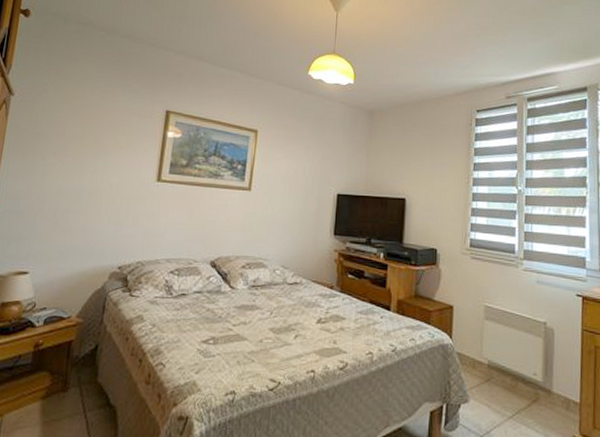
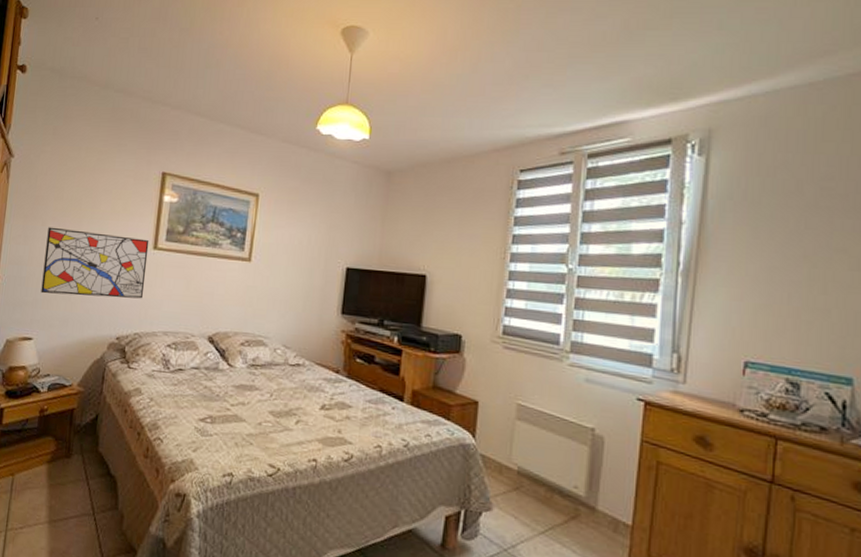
wall art: none [39,162,153,229] -> present [41,227,149,299]

